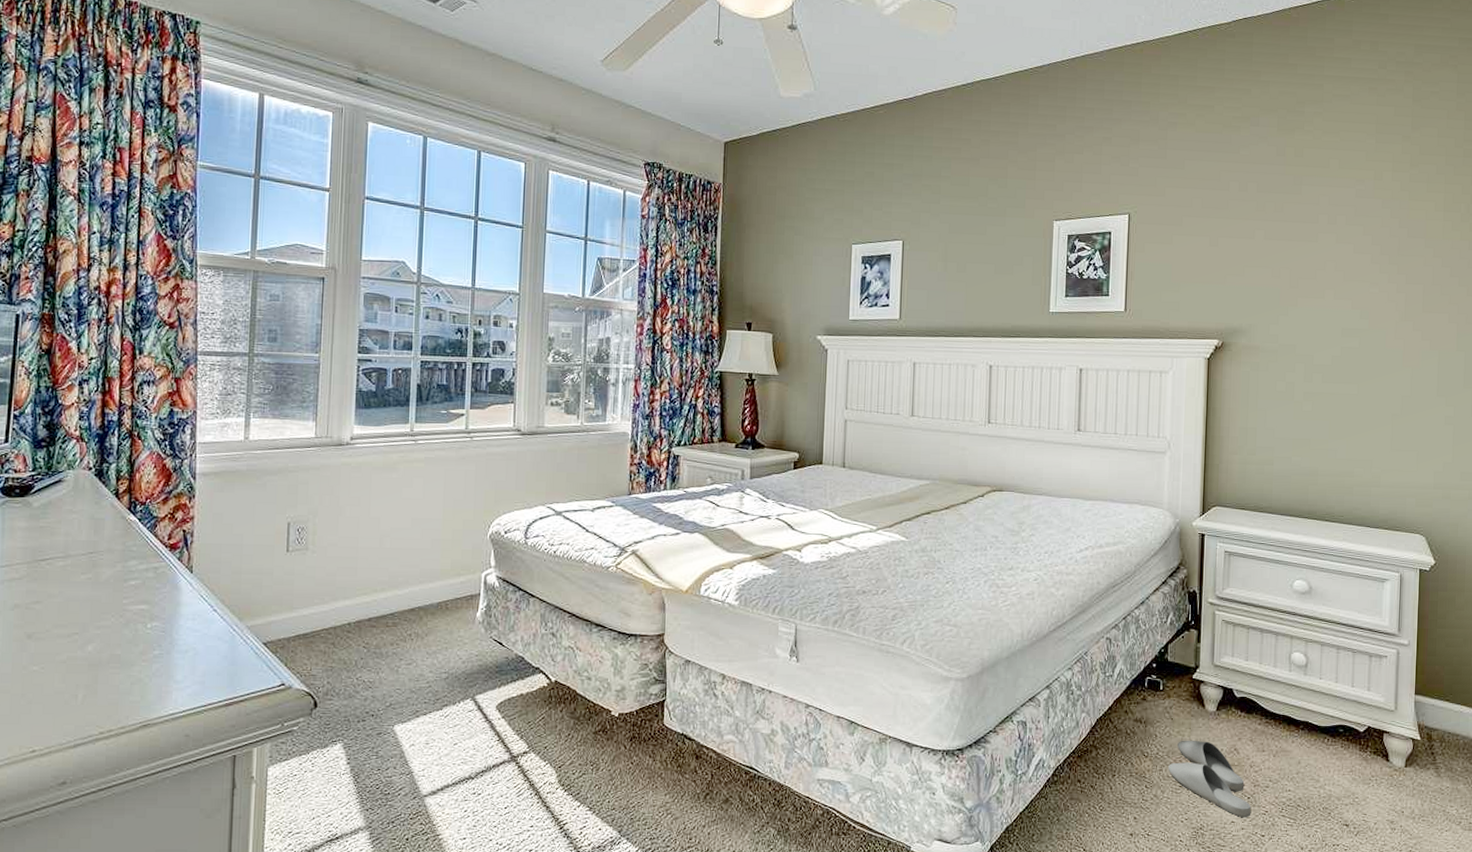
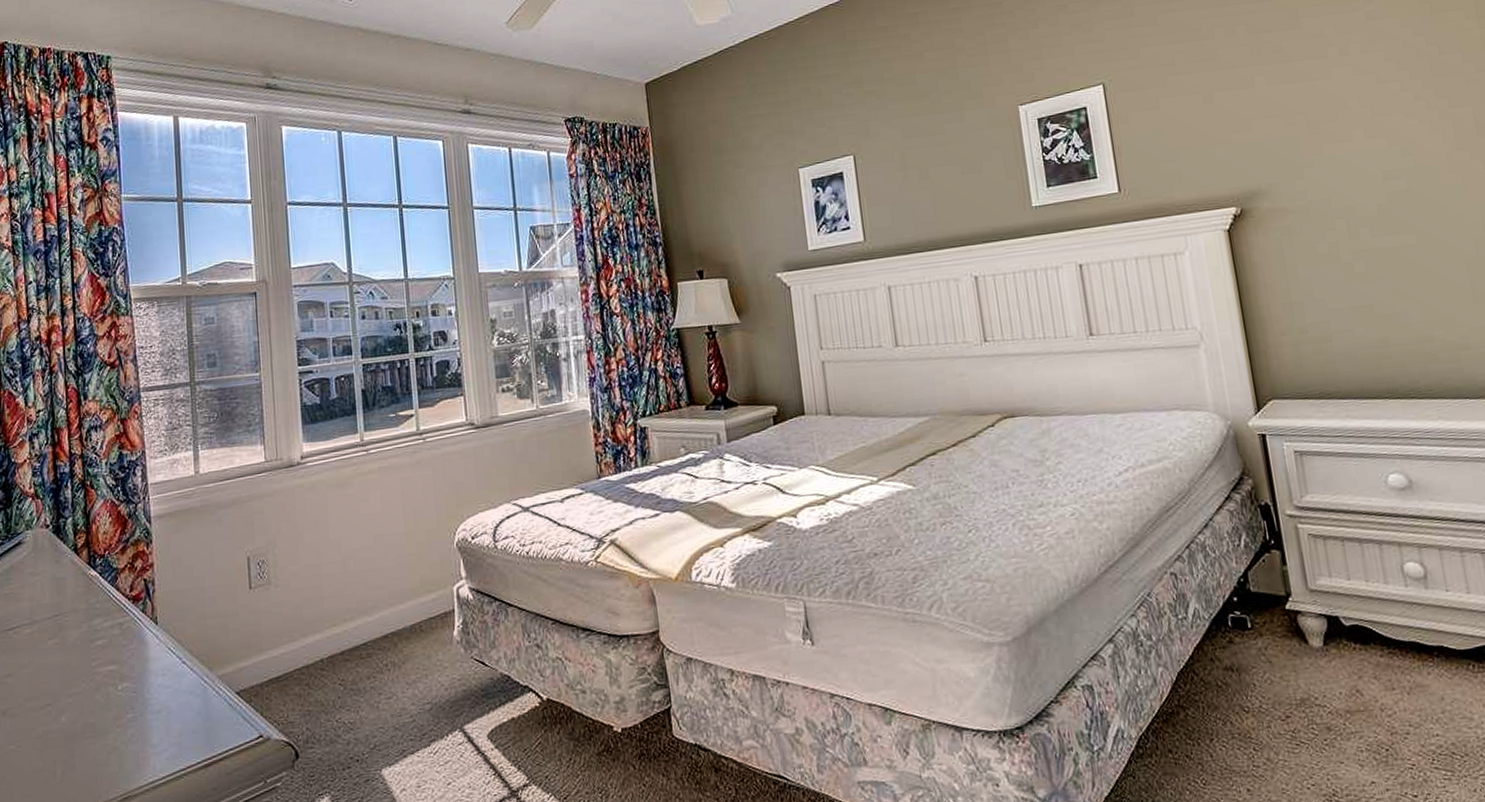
slippers: present [1168,740,1252,818] -> none [1276,684,1395,776]

